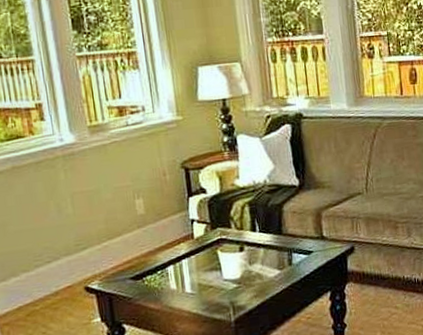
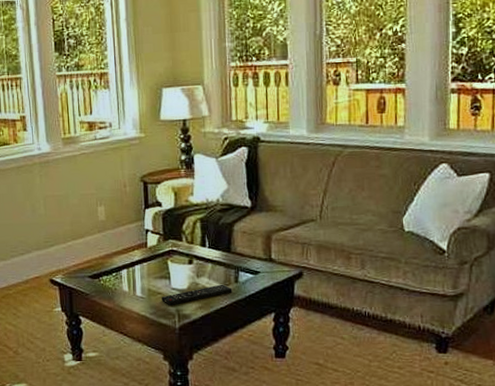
remote control: none [213,268,287,298] -> present [161,284,233,305]

